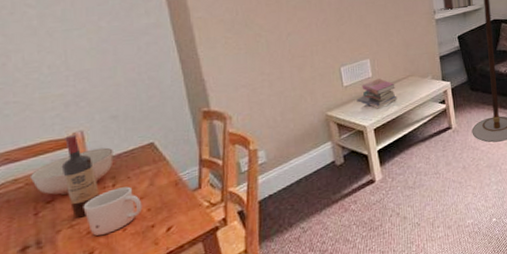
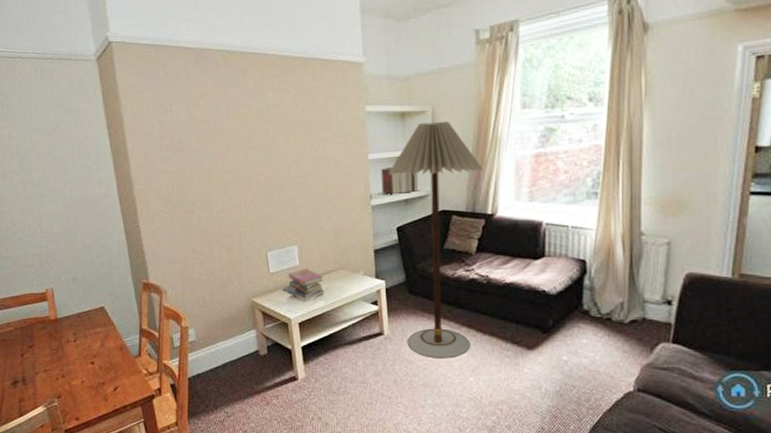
bowl: present [29,147,114,195] -> none [17,306,75,342]
wine bottle: present [61,134,100,218] -> none [38,290,65,365]
mug: present [83,186,143,237] -> none [53,344,96,384]

